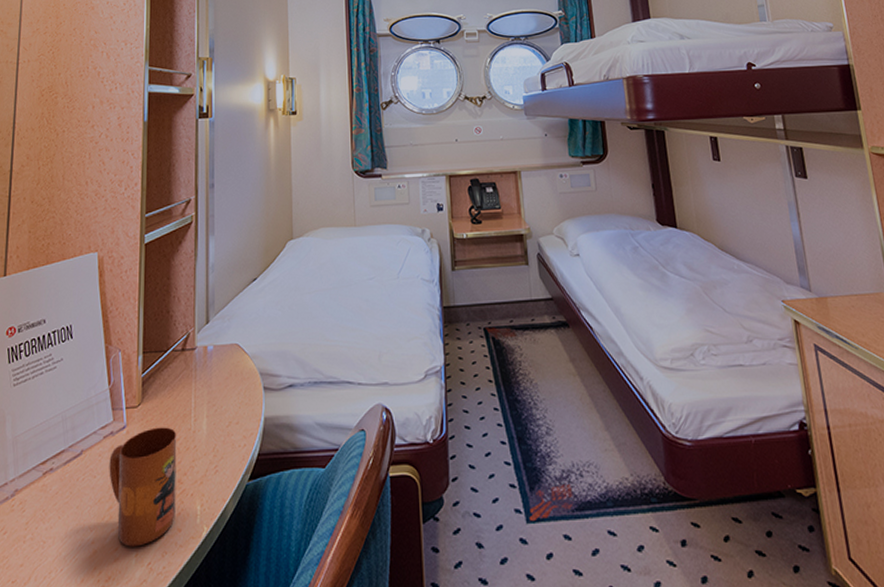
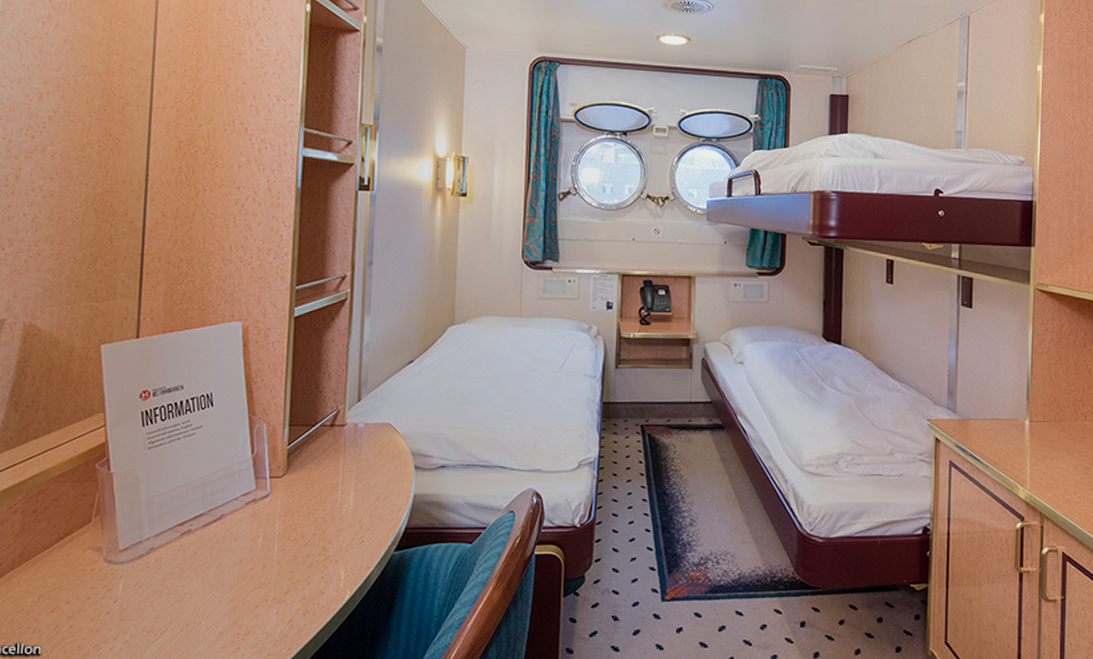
mug: present [109,427,177,547] -> none [250,497,323,605]

